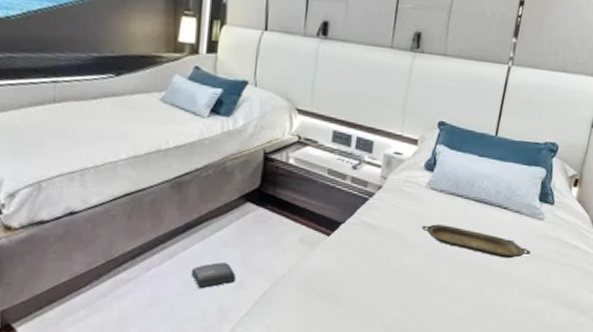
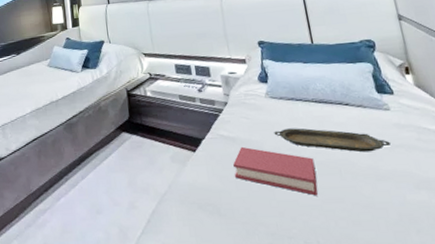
bag: present [191,262,236,289] -> none [91,187,127,212]
hardback book: none [366,236,453,295] -> present [233,146,318,196]

